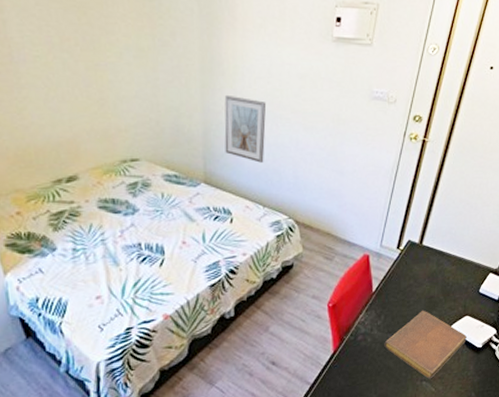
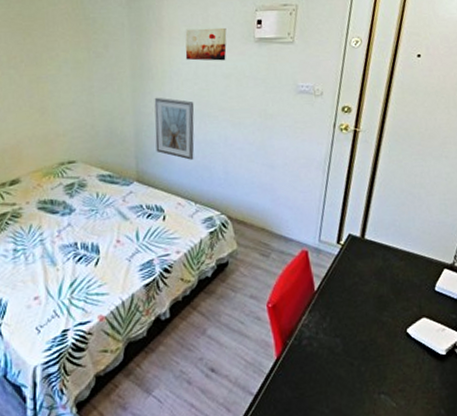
wall art: none [259,21,304,59] -> present [185,27,227,61]
notebook: present [384,310,467,379] -> none [332,311,427,391]

